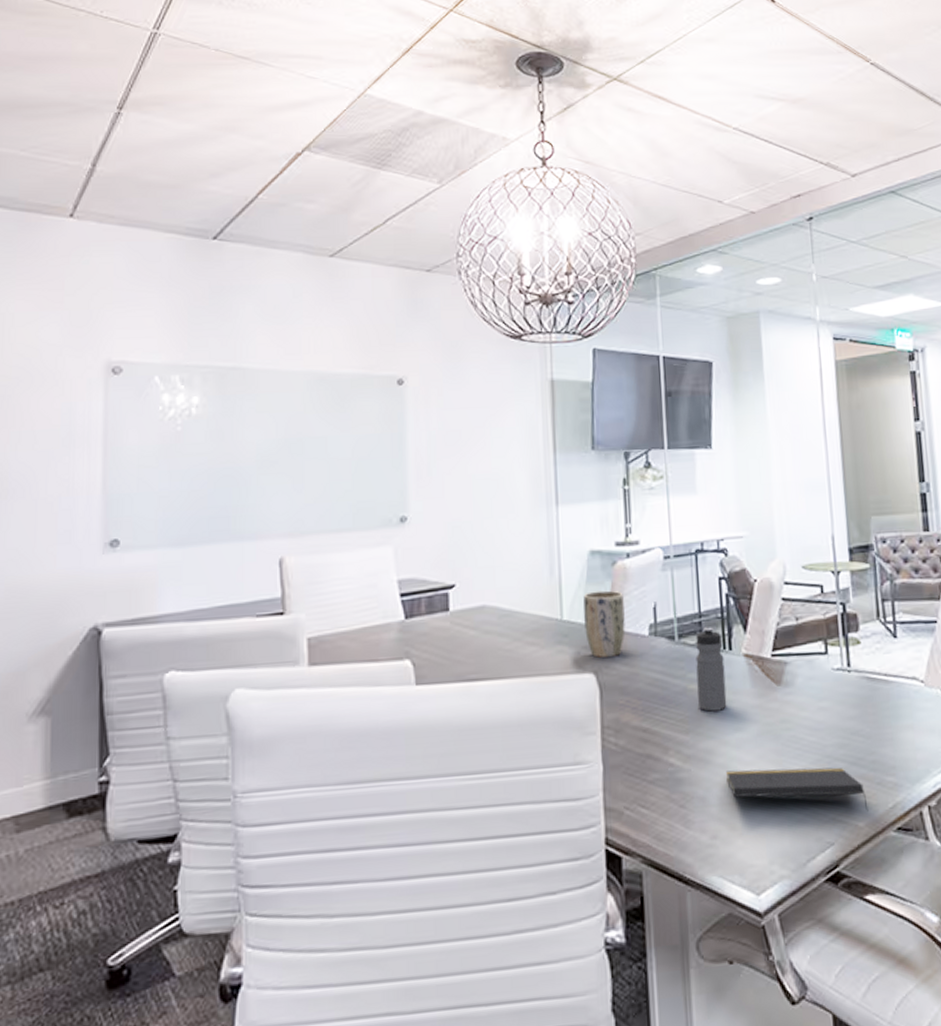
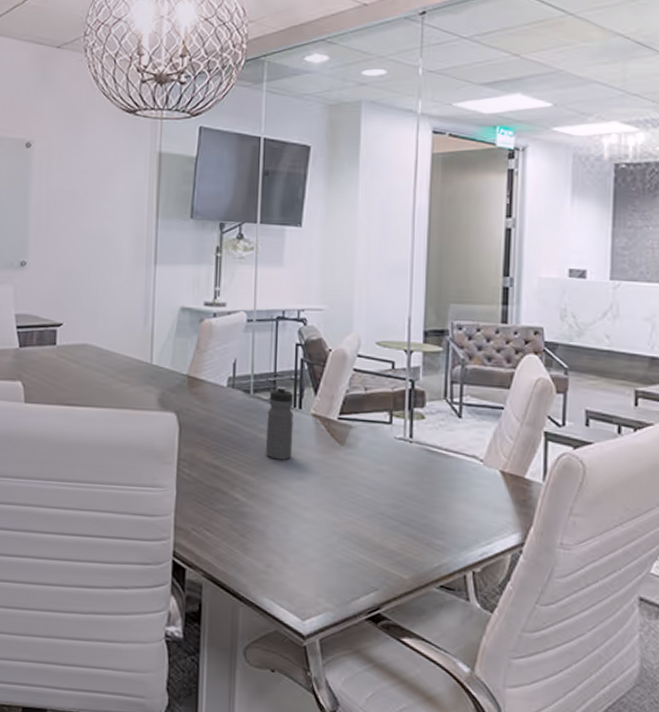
plant pot: present [583,590,625,658] -> none [171,343,207,401]
notepad: present [726,767,869,811] -> none [285,512,414,567]

